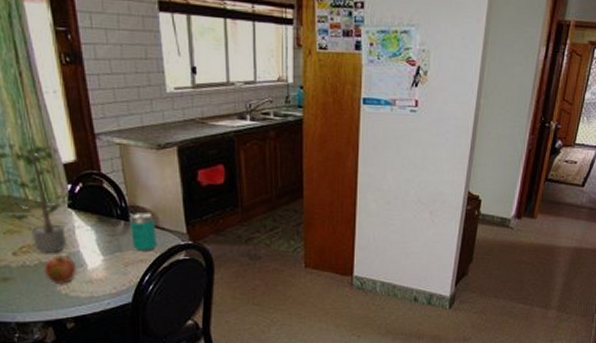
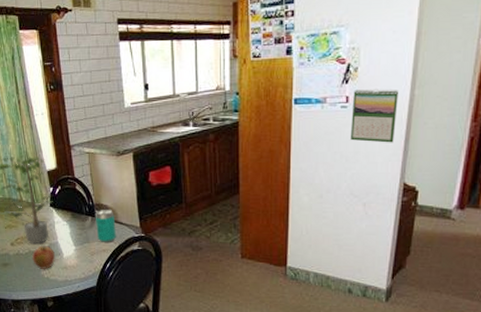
calendar: none [419,94,466,151] -> present [351,89,399,143]

